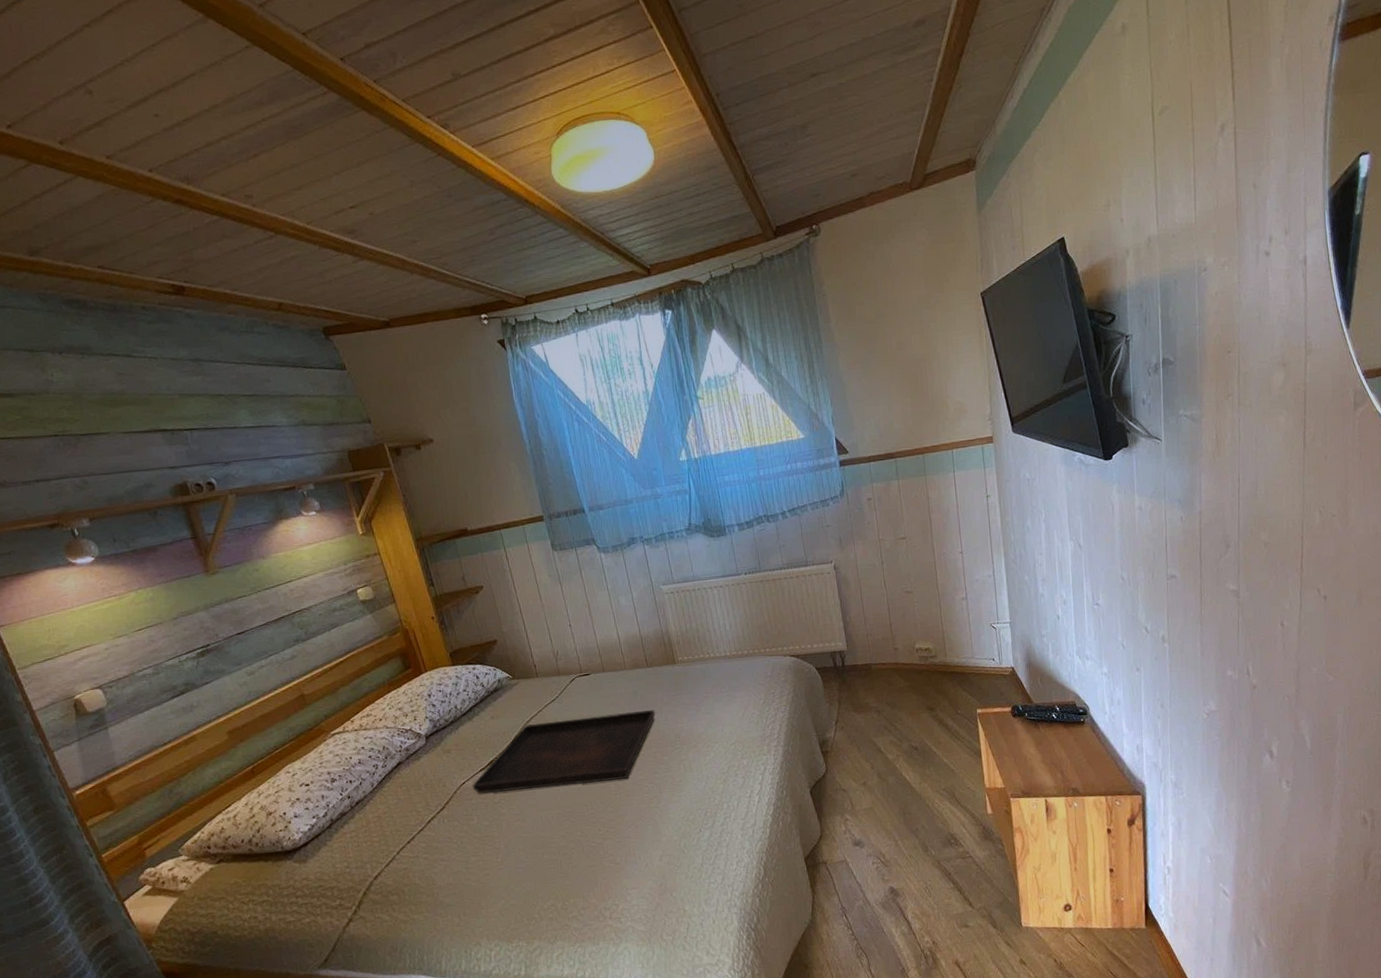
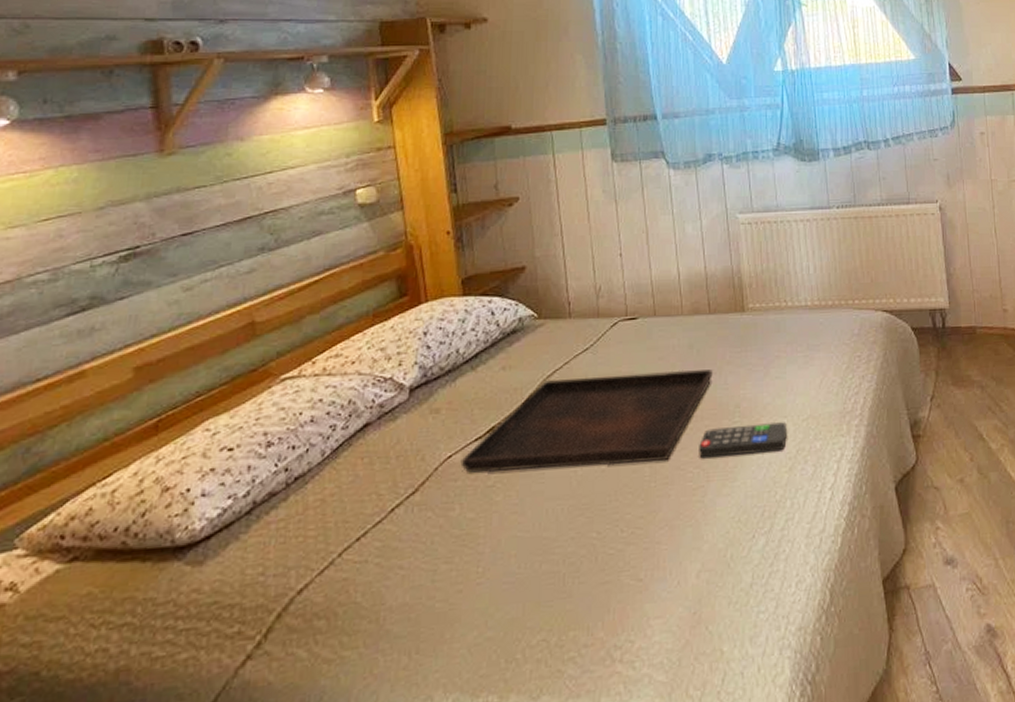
remote control: none [650,746,720,776] -> present [699,422,787,459]

